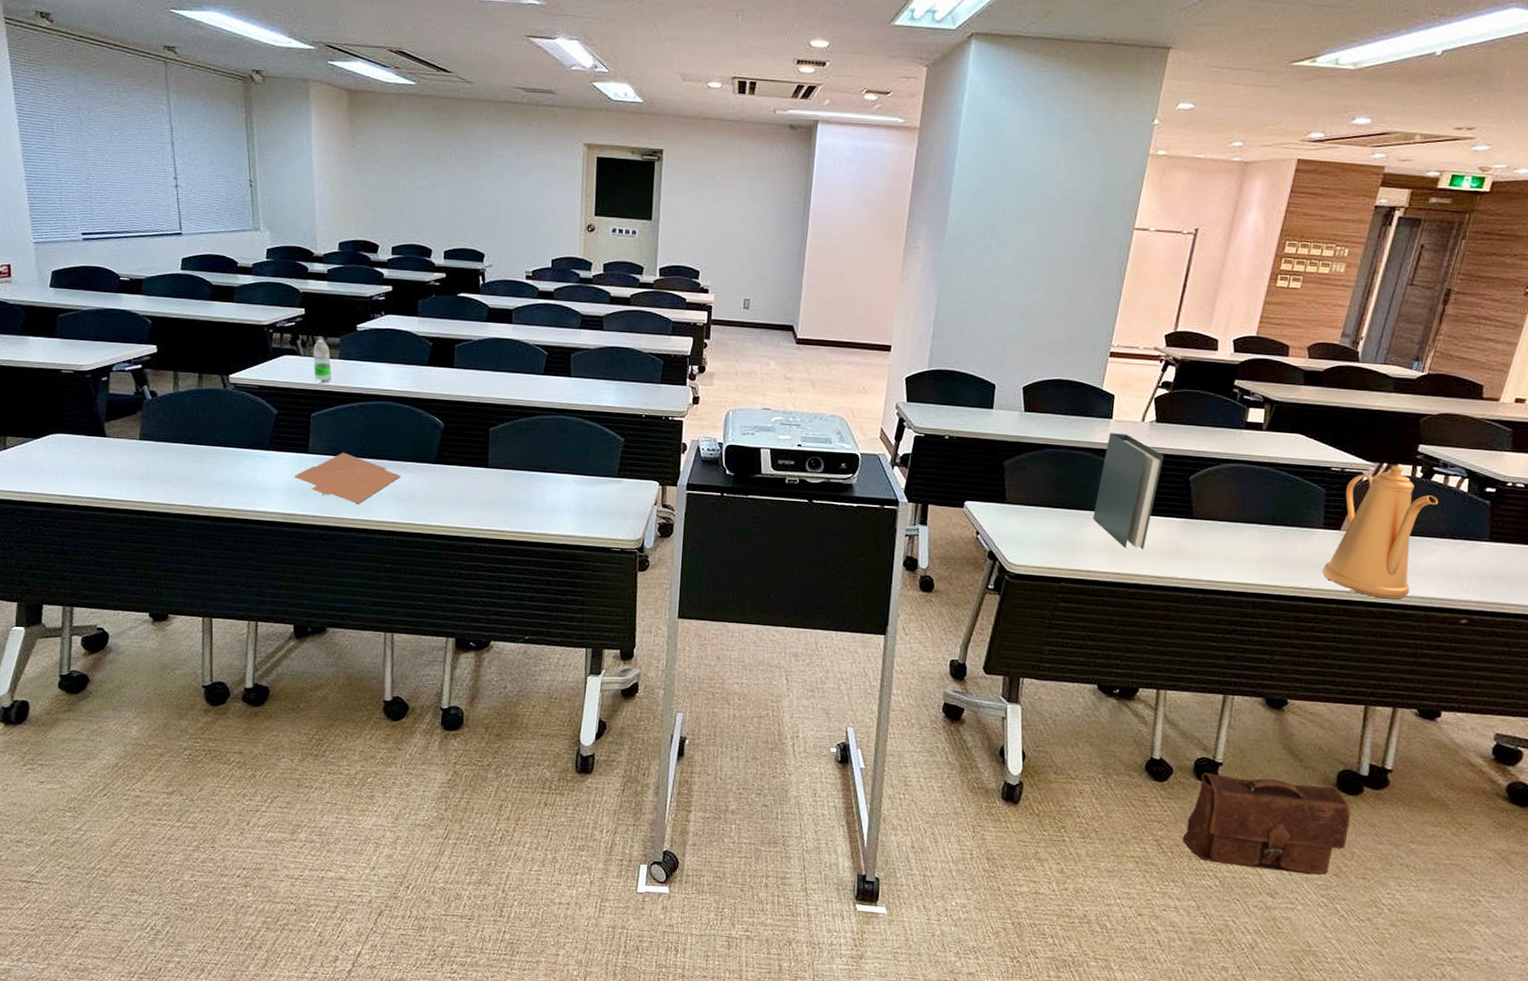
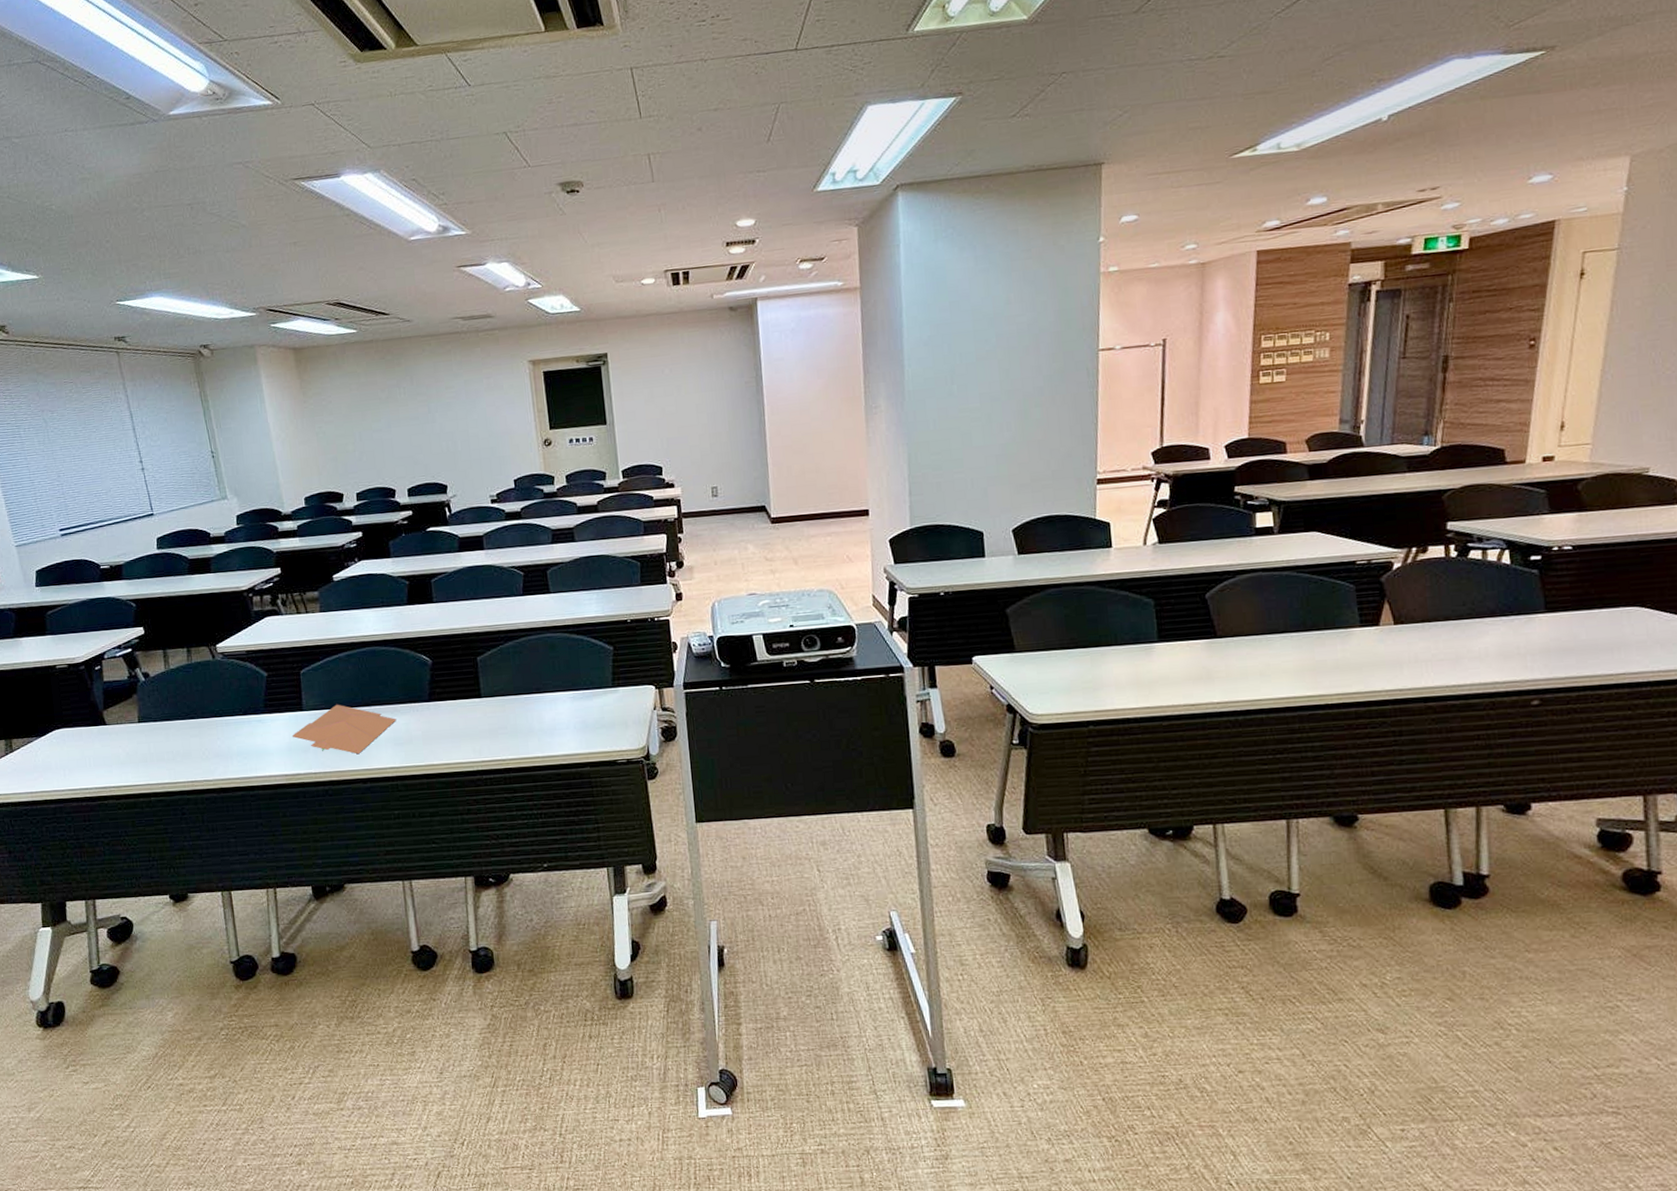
bottle: present [313,336,331,384] -> none [293,592,315,640]
binder: present [1093,433,1163,550] -> none [1110,560,1174,680]
briefcase: present [1182,772,1351,875] -> none [1271,902,1454,1004]
coffee pot: present [1322,465,1438,600] -> none [1368,547,1480,691]

